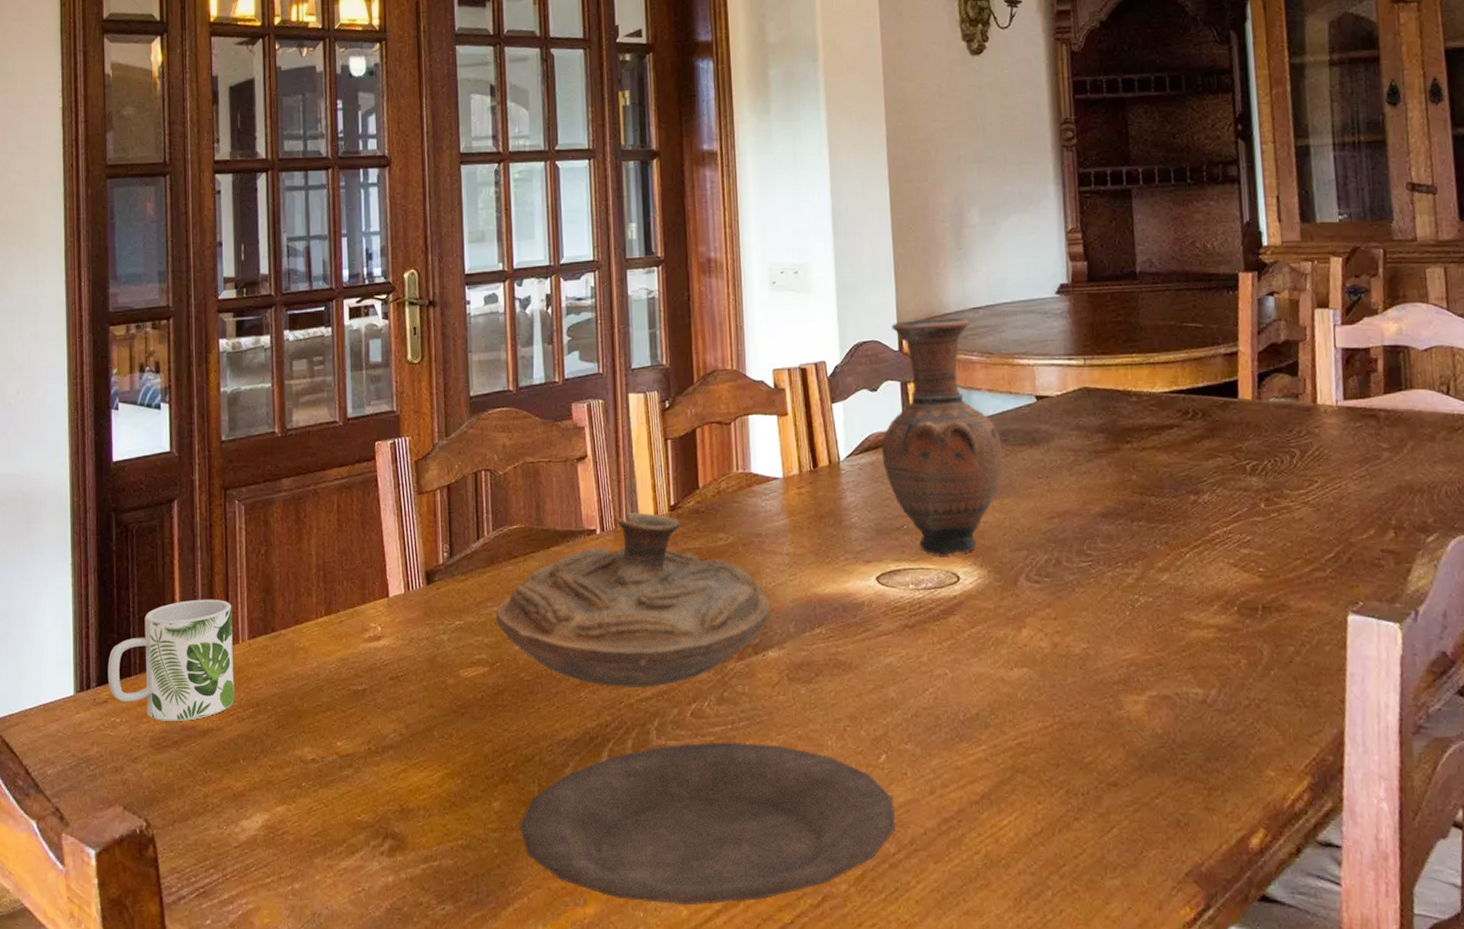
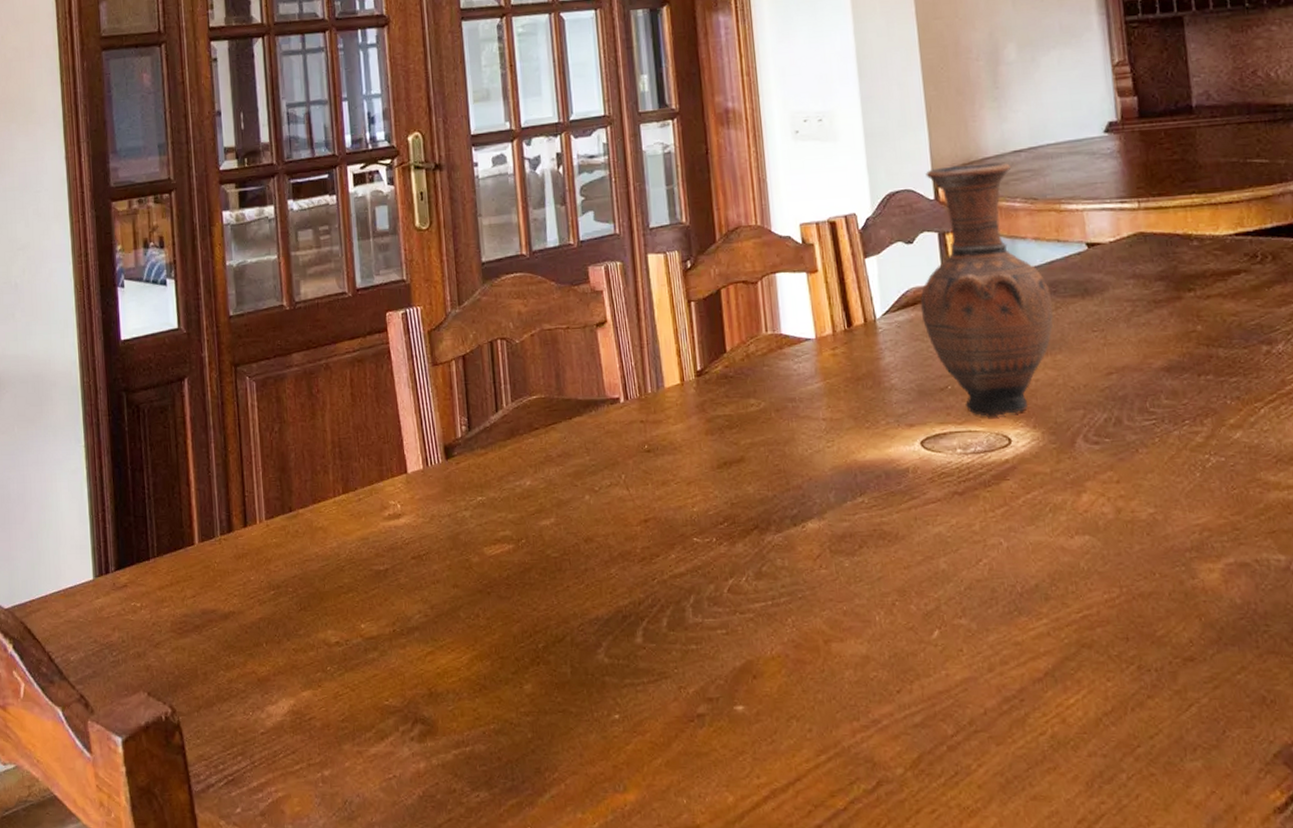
mug: present [108,599,235,721] -> none [125,479,255,605]
decorative bowl: present [496,512,770,689] -> none [519,378,808,564]
plate: present [519,742,896,906] -> none [552,619,953,792]

